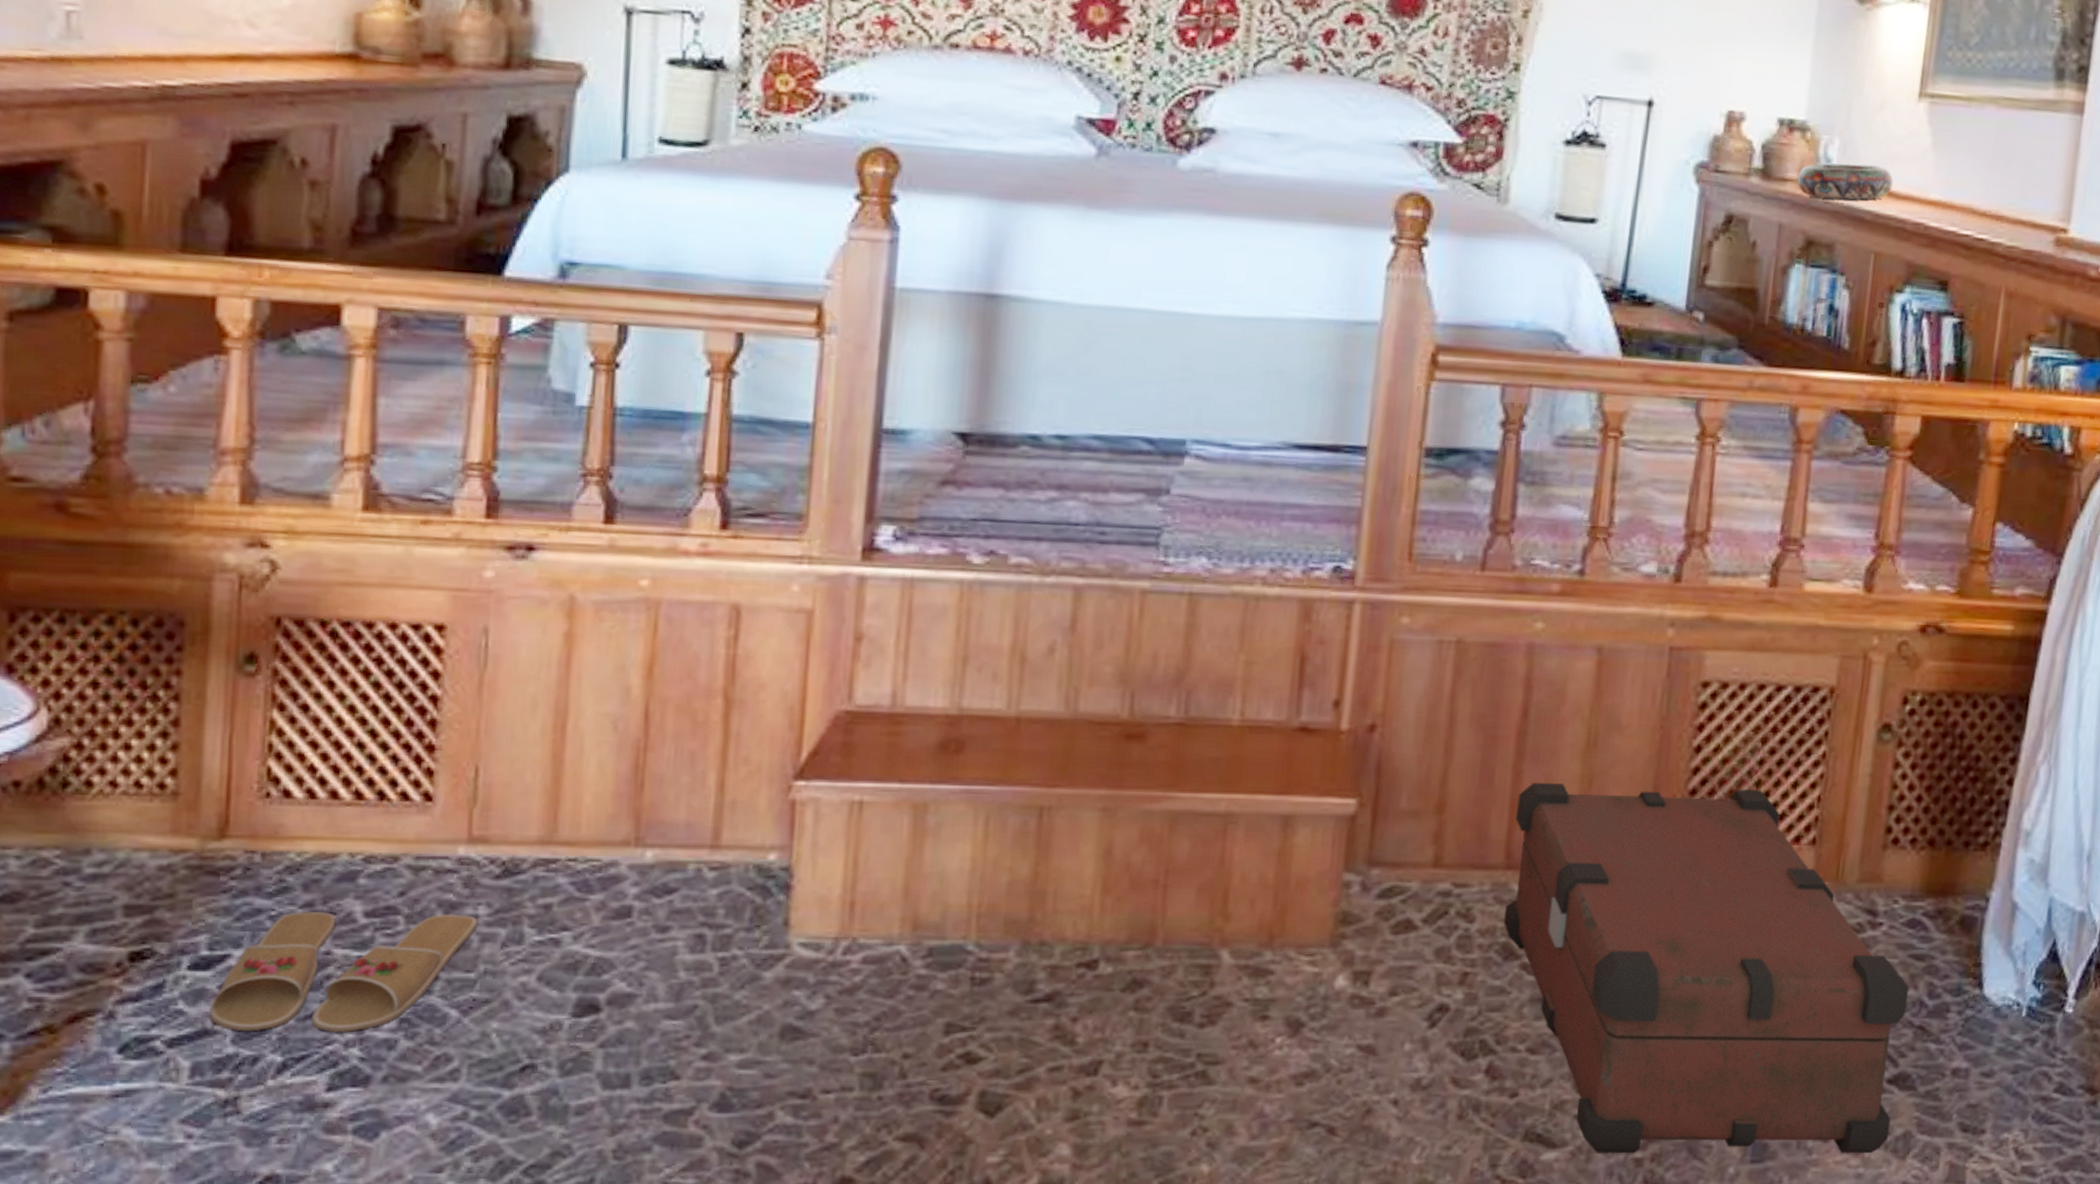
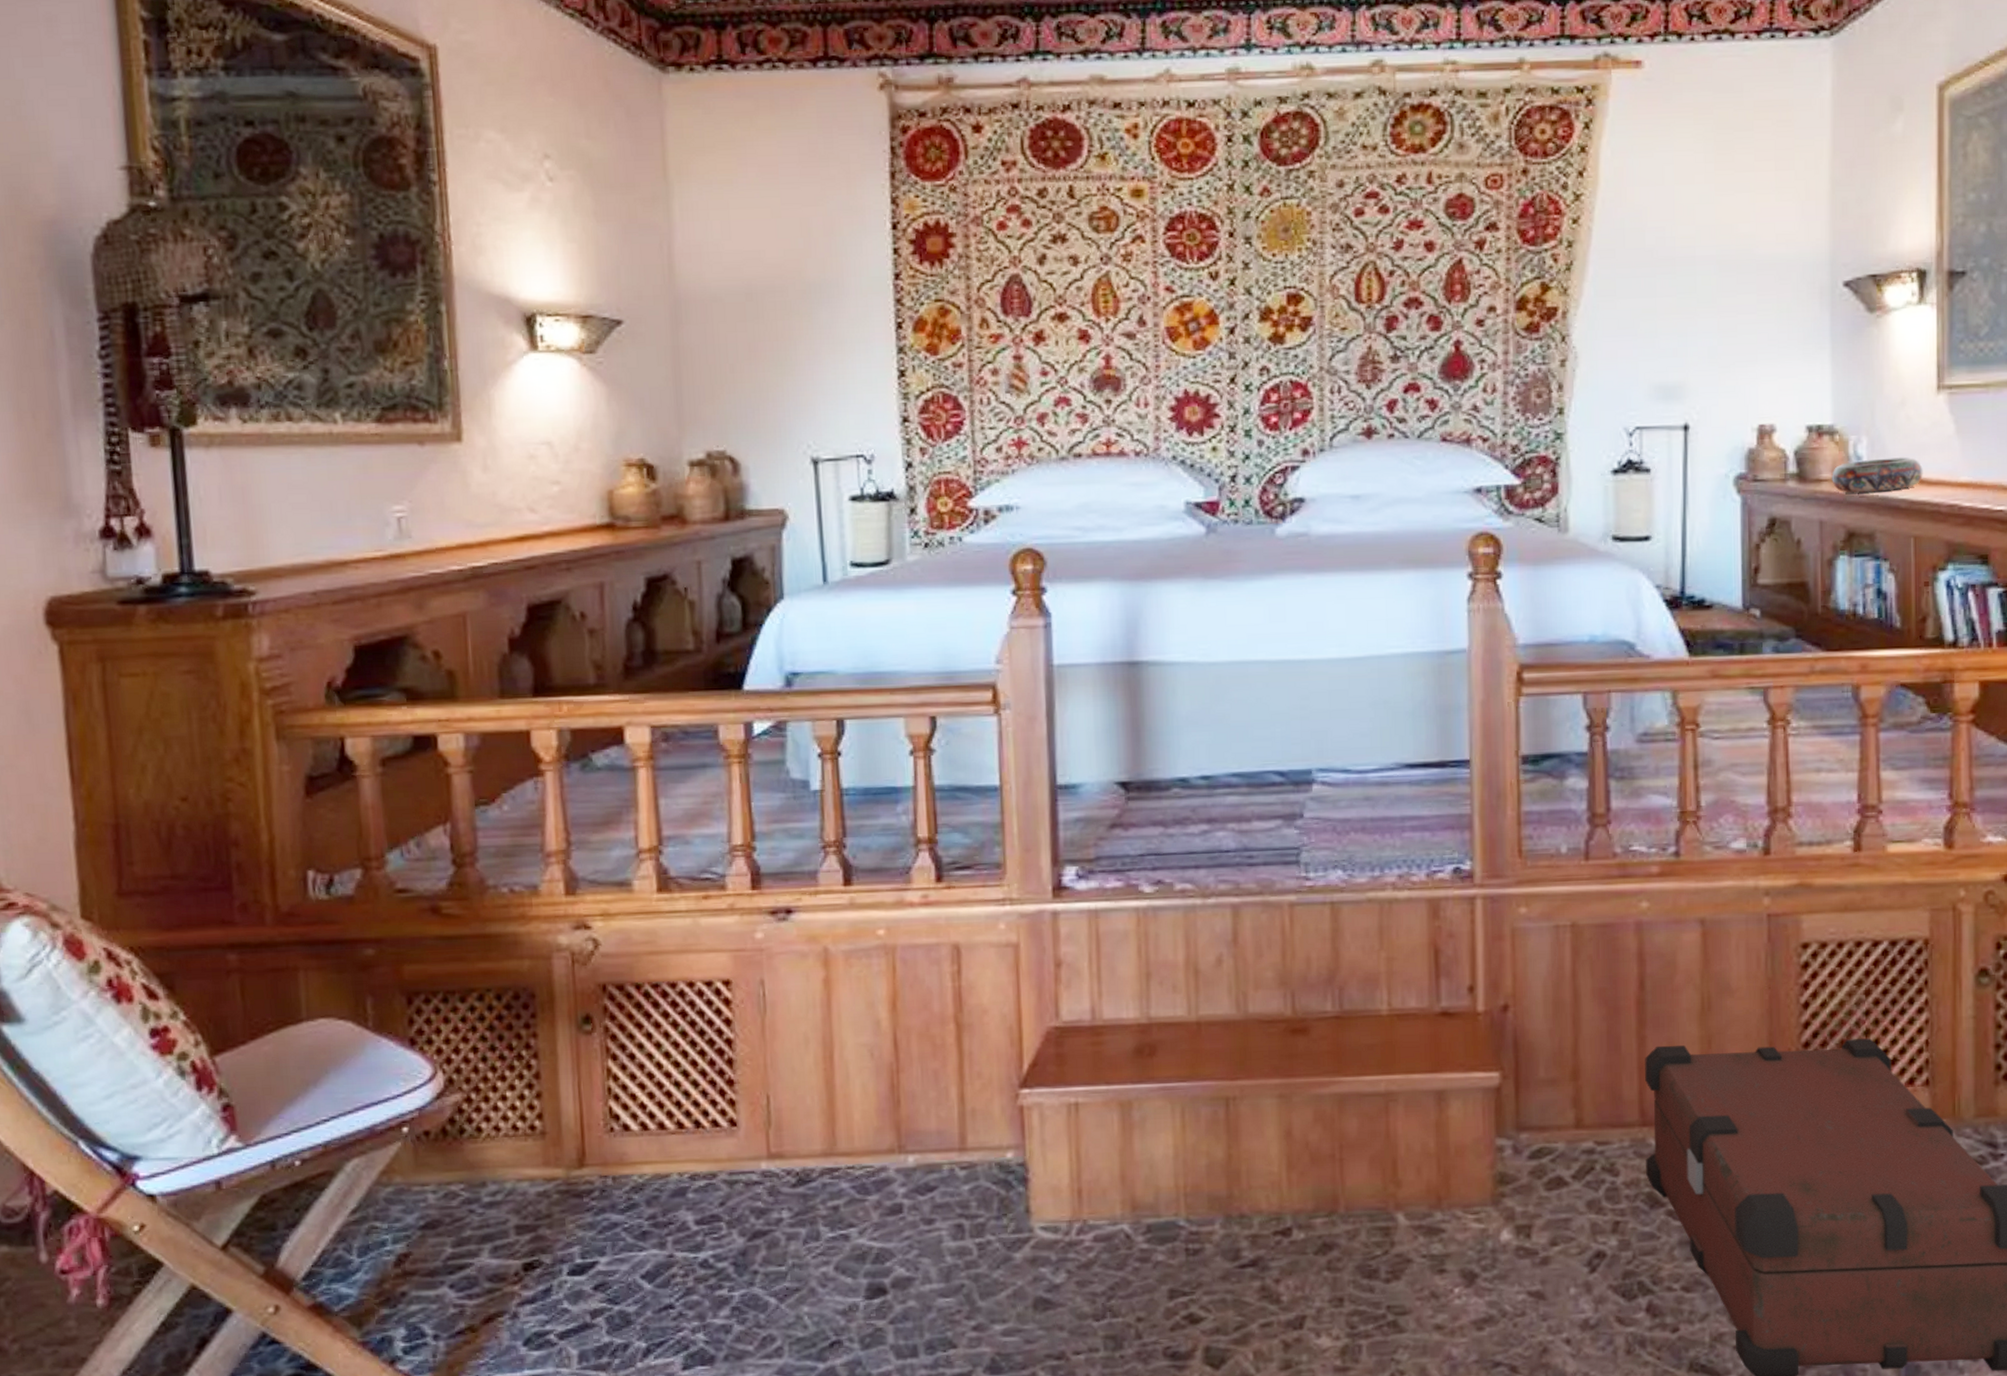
slipper: present [209,912,478,1032] -> none [587,1219,783,1324]

